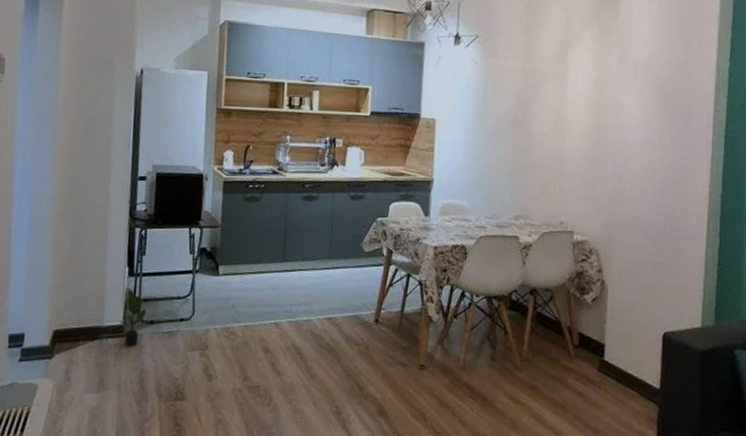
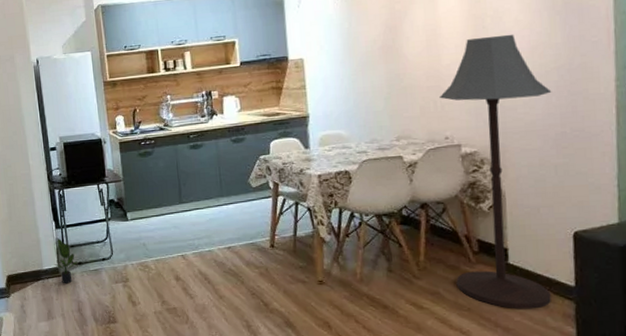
floor lamp: none [554,126,657,411] -> present [440,34,552,309]

